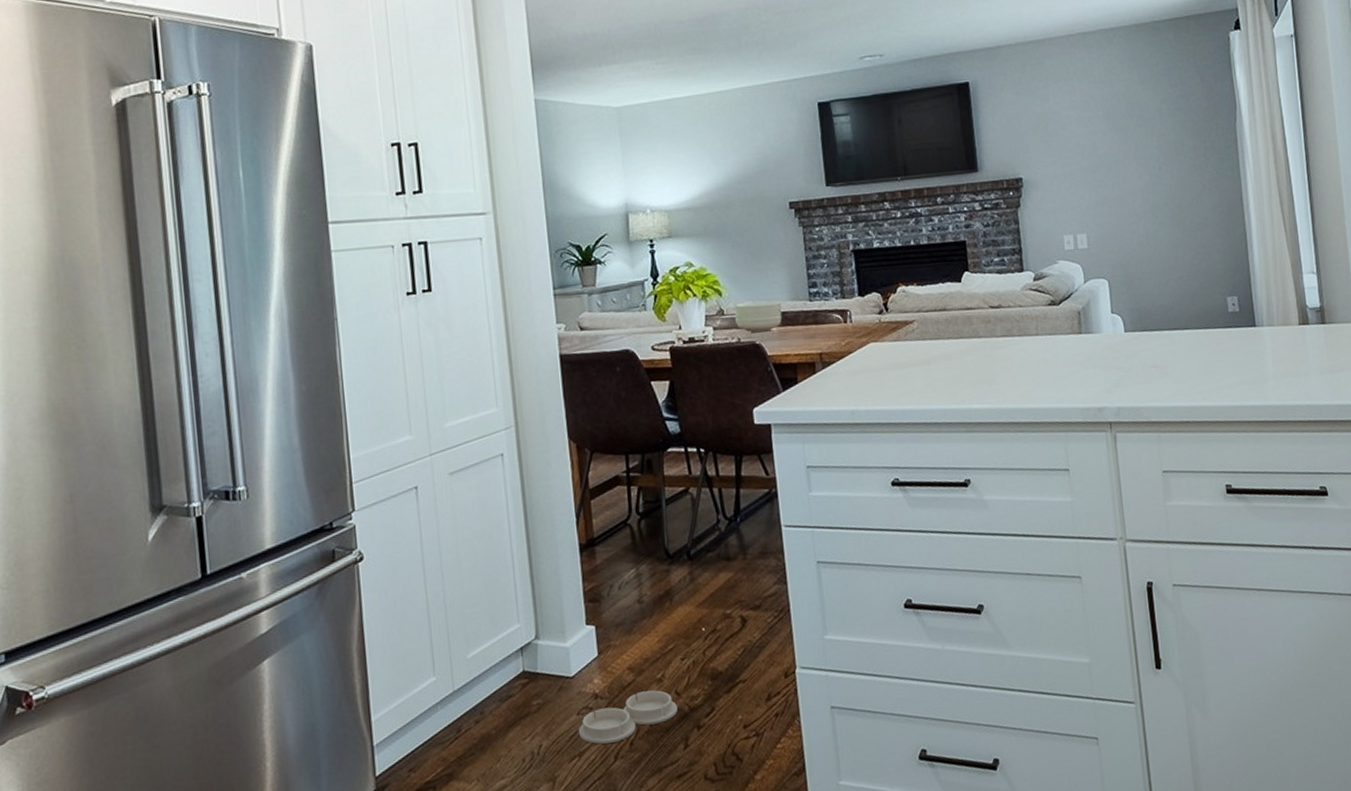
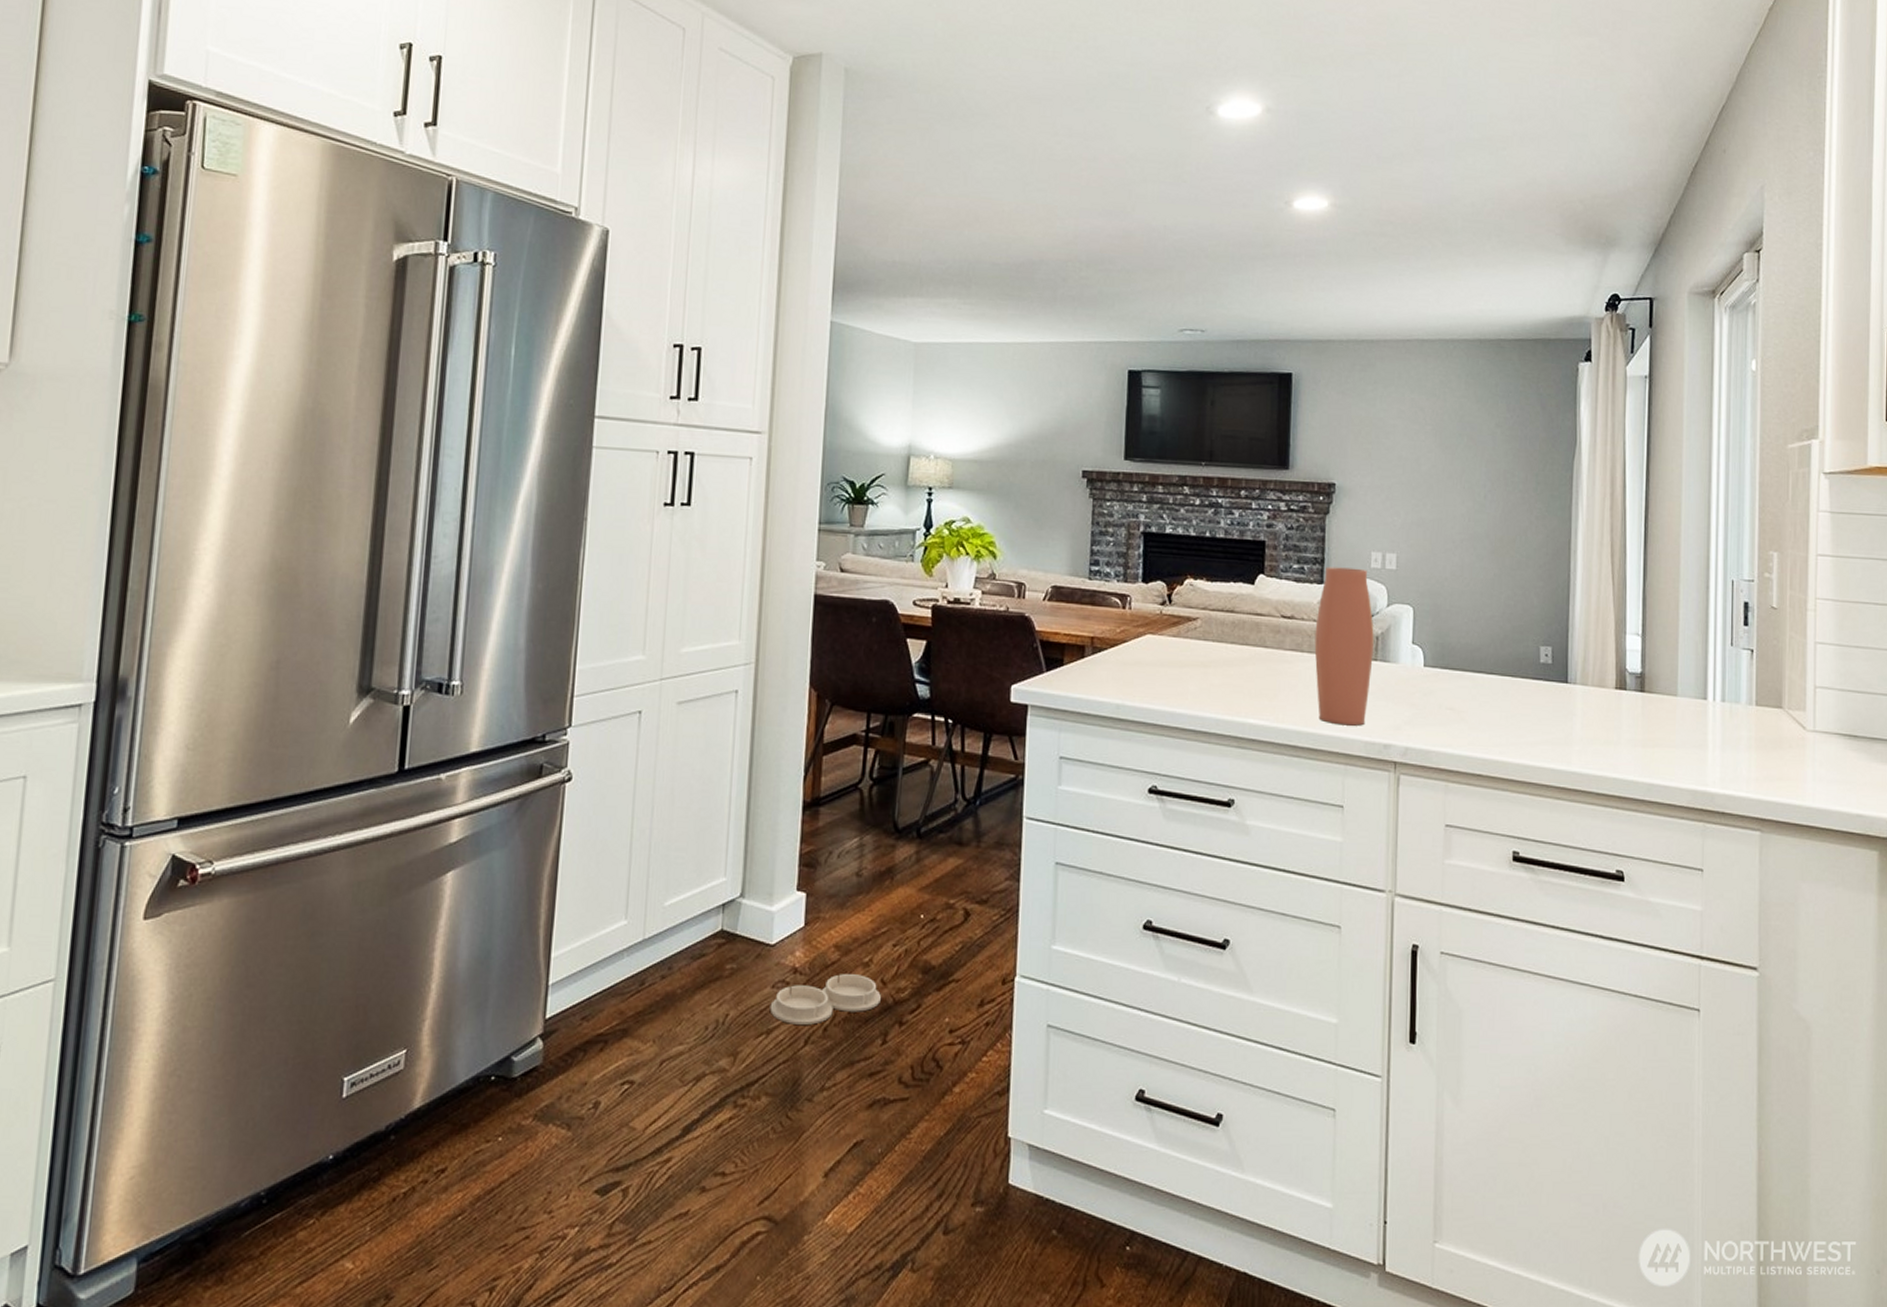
bowl: present [734,301,783,333] -> none [1006,570,1058,605]
vase: none [1021,252,1079,397] -> present [1314,567,1374,726]

